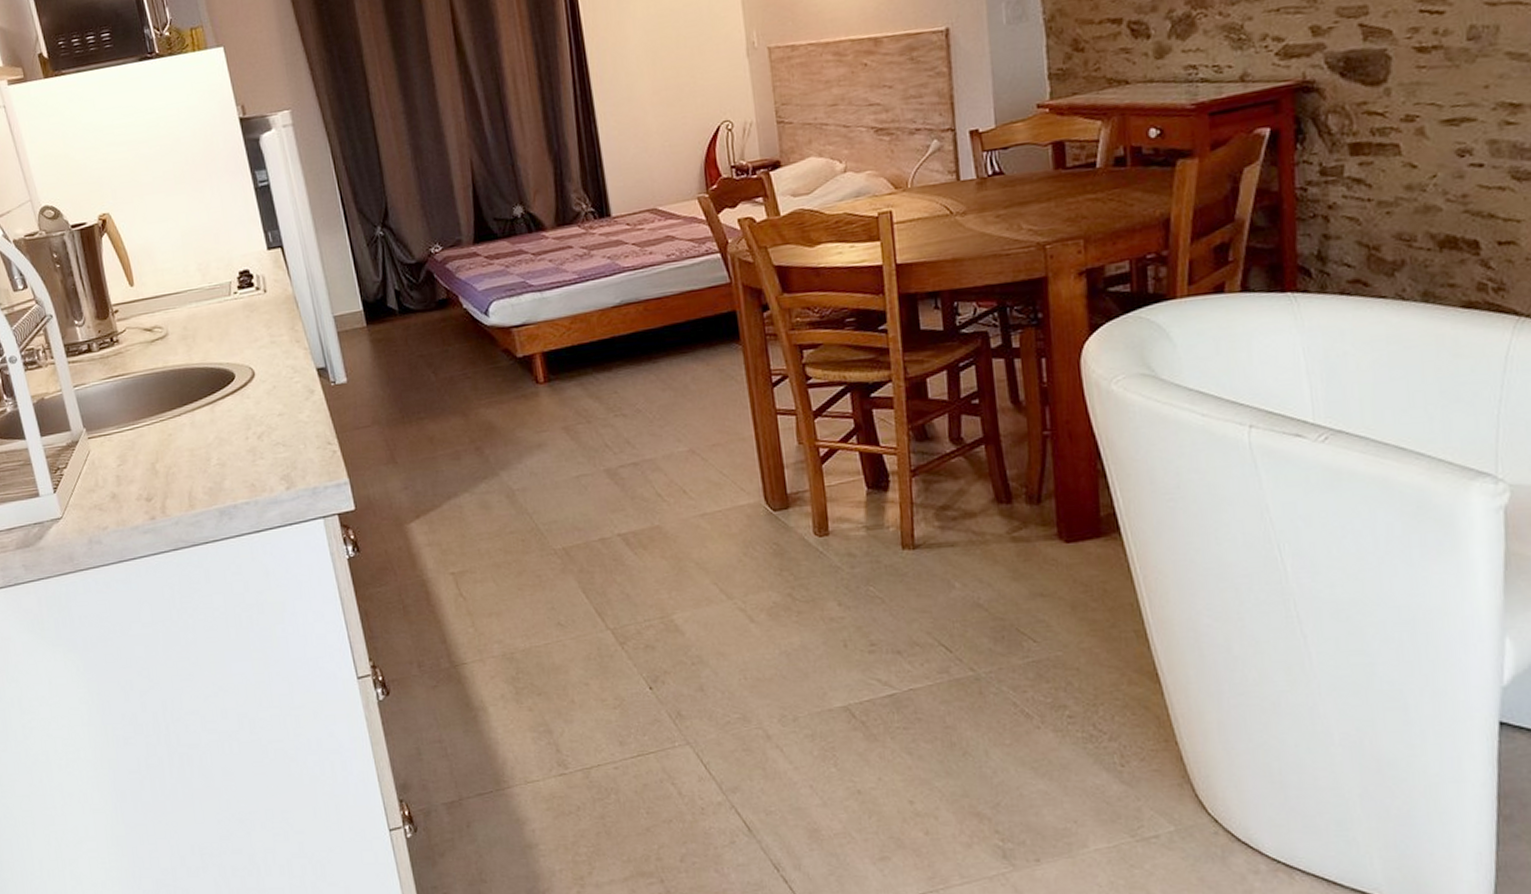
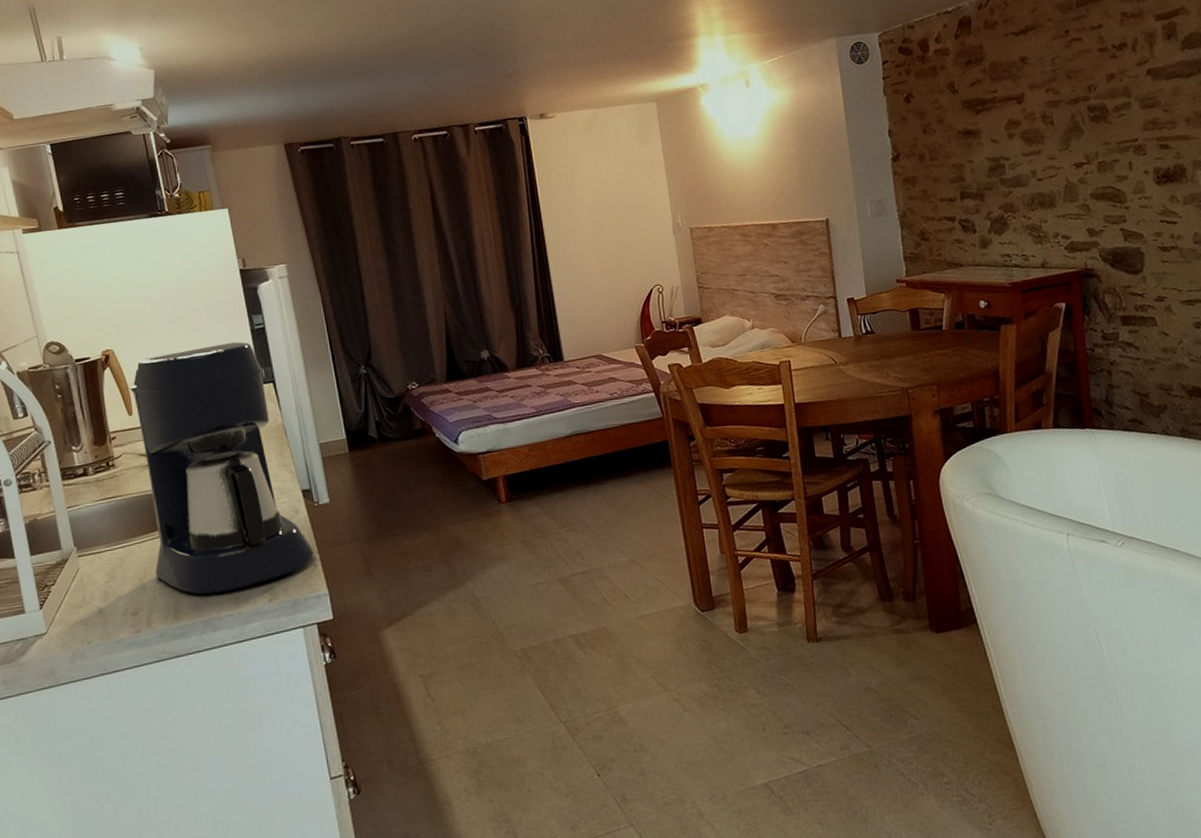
coffee maker: none [129,201,334,481] -> present [130,342,315,594]

